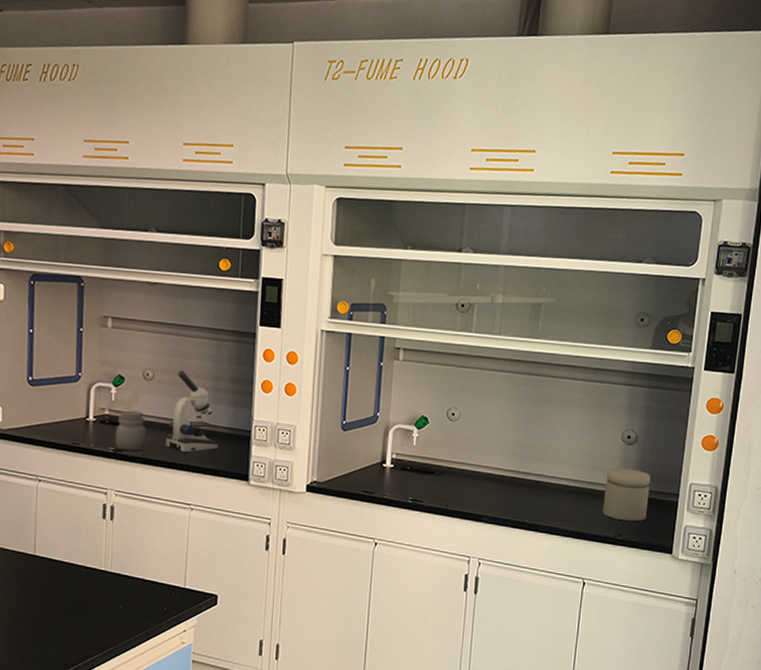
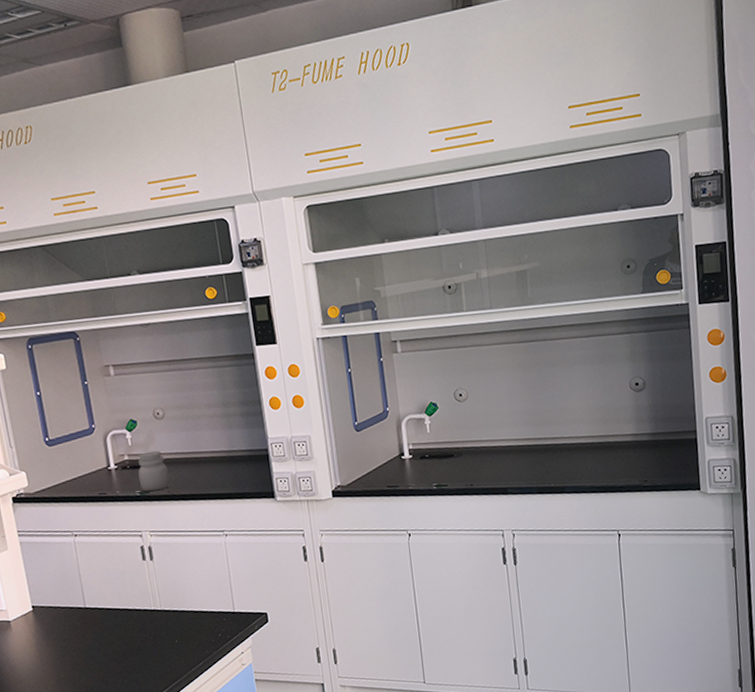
microscope: present [165,370,218,454] -> none [186,403,239,483]
jar: present [603,468,651,522] -> none [621,414,669,468]

